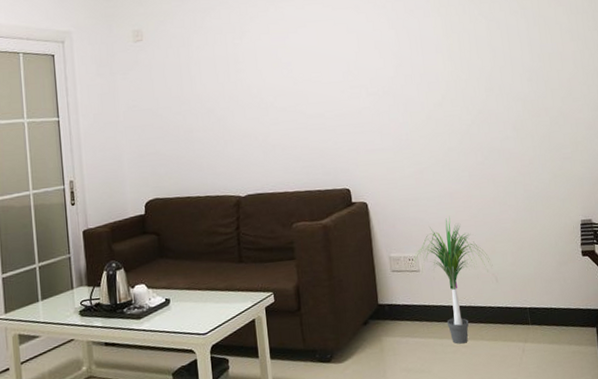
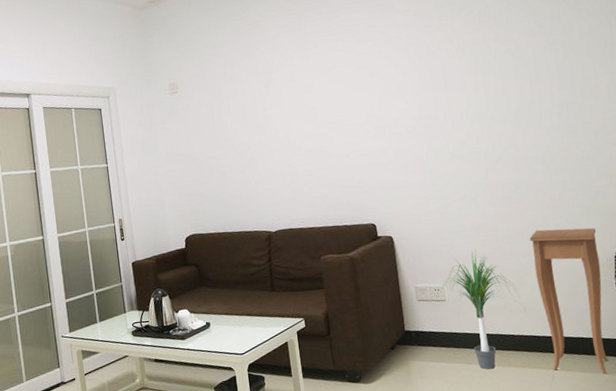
side table: none [501,195,575,346] -> present [529,228,608,375]

